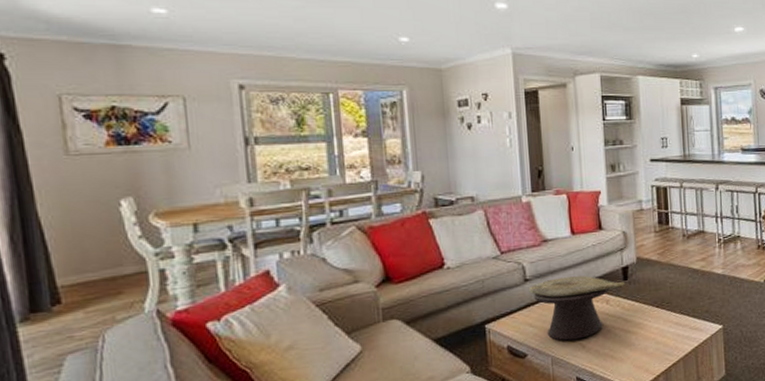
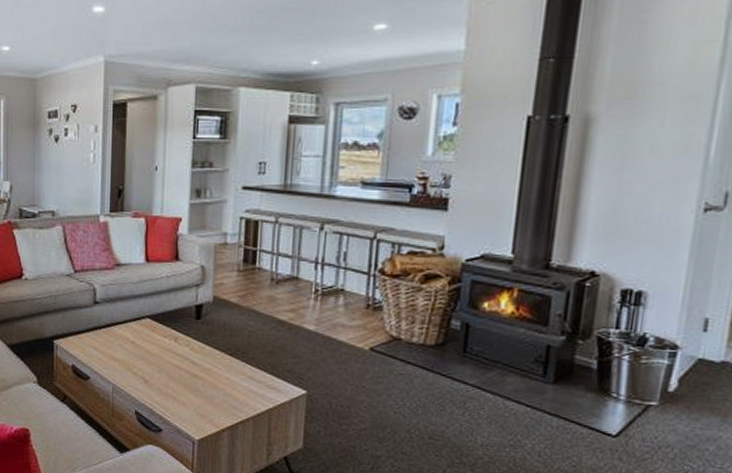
decorative bowl: present [529,275,625,341] -> none [98,305,198,373]

